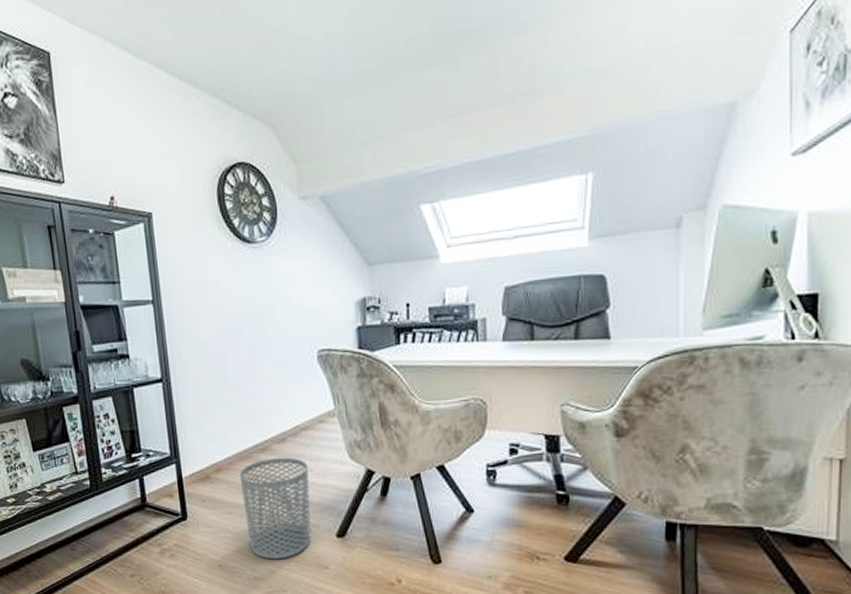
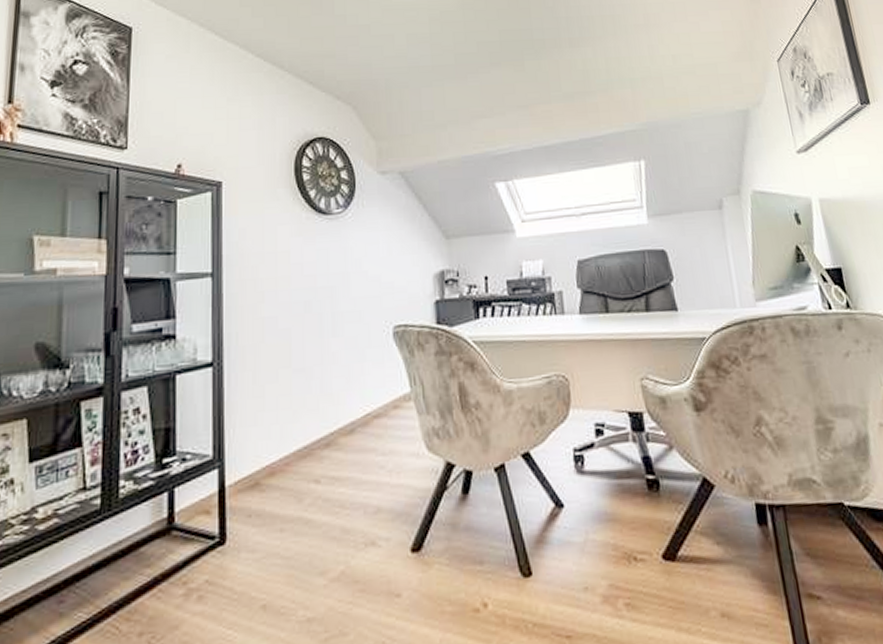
waste bin: present [239,457,311,560] -> none [297,452,381,591]

